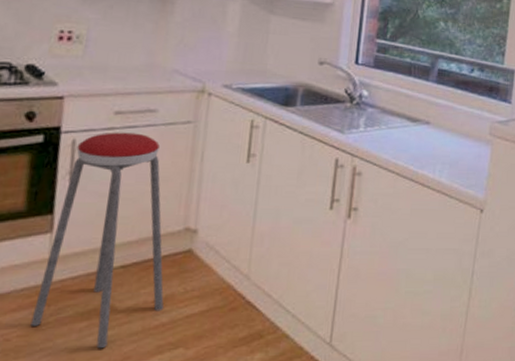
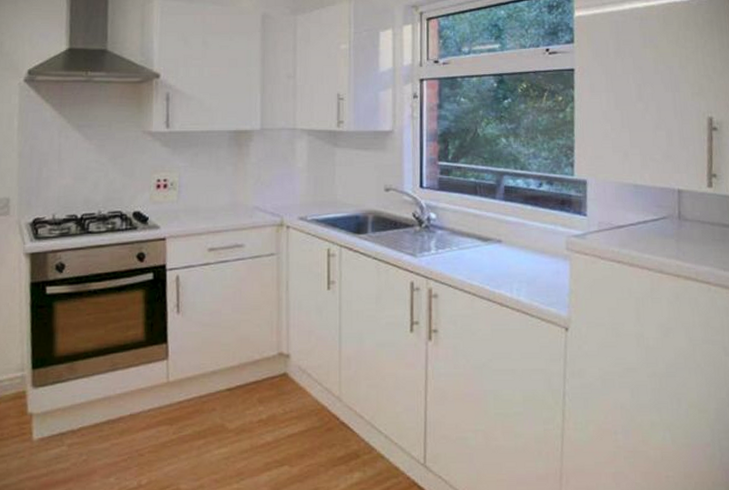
music stool: present [30,132,164,349] -> none [158,267,267,465]

